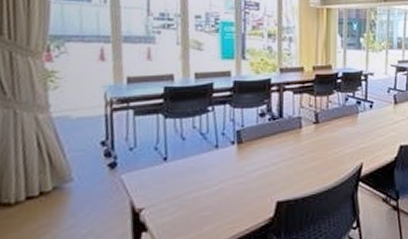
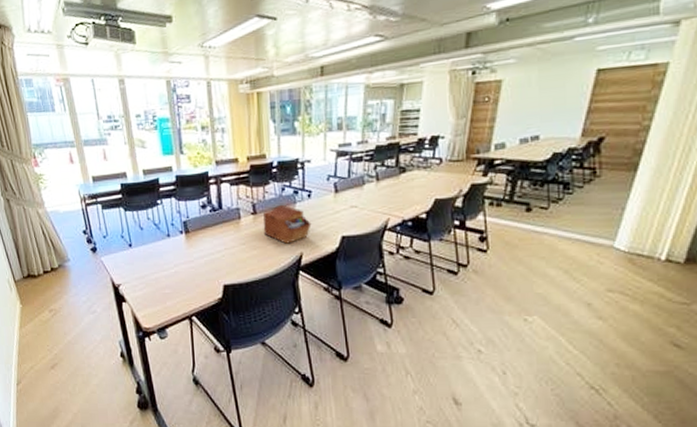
sewing box: none [324,114,372,154] -> present [263,204,312,244]

